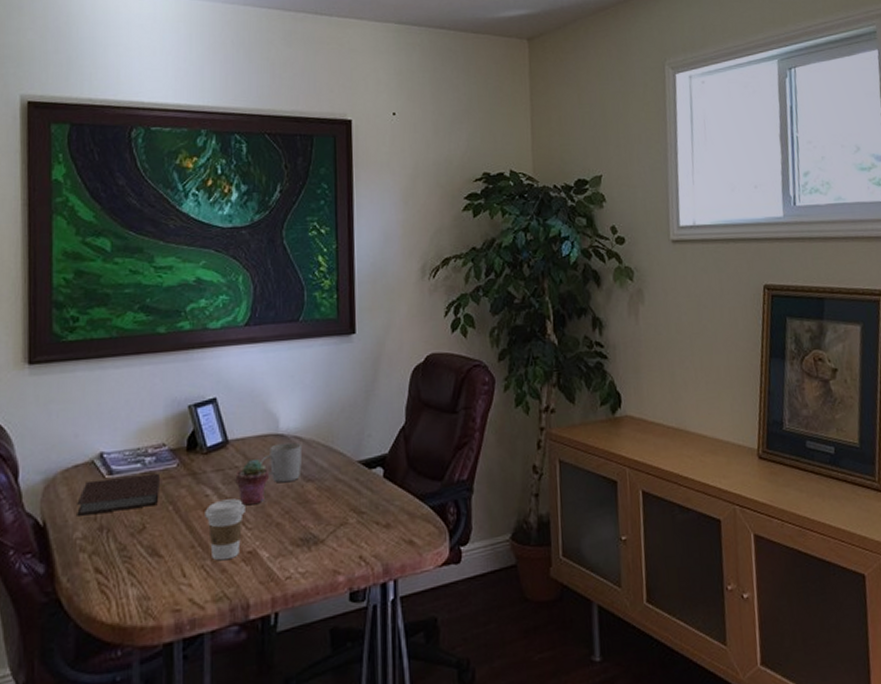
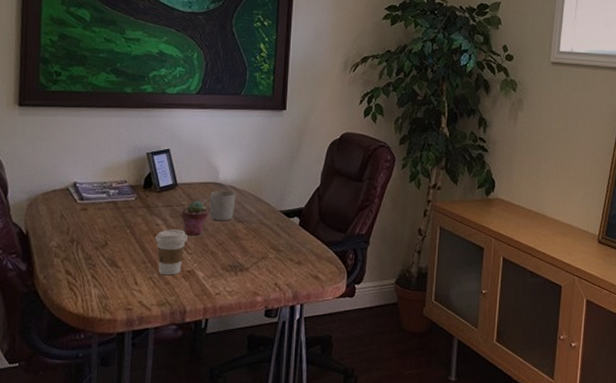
notebook: present [77,473,159,516] -> none [53,202,121,230]

